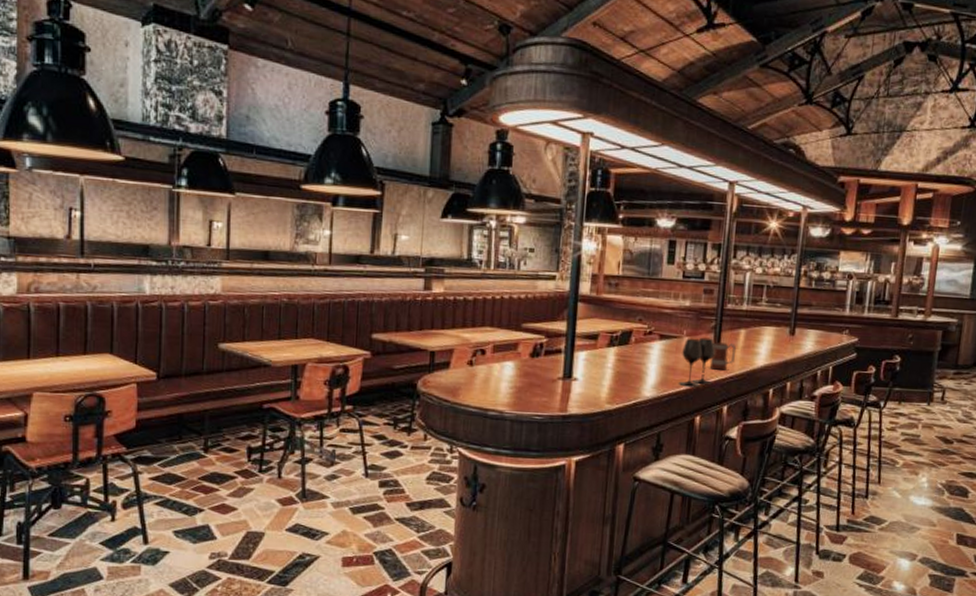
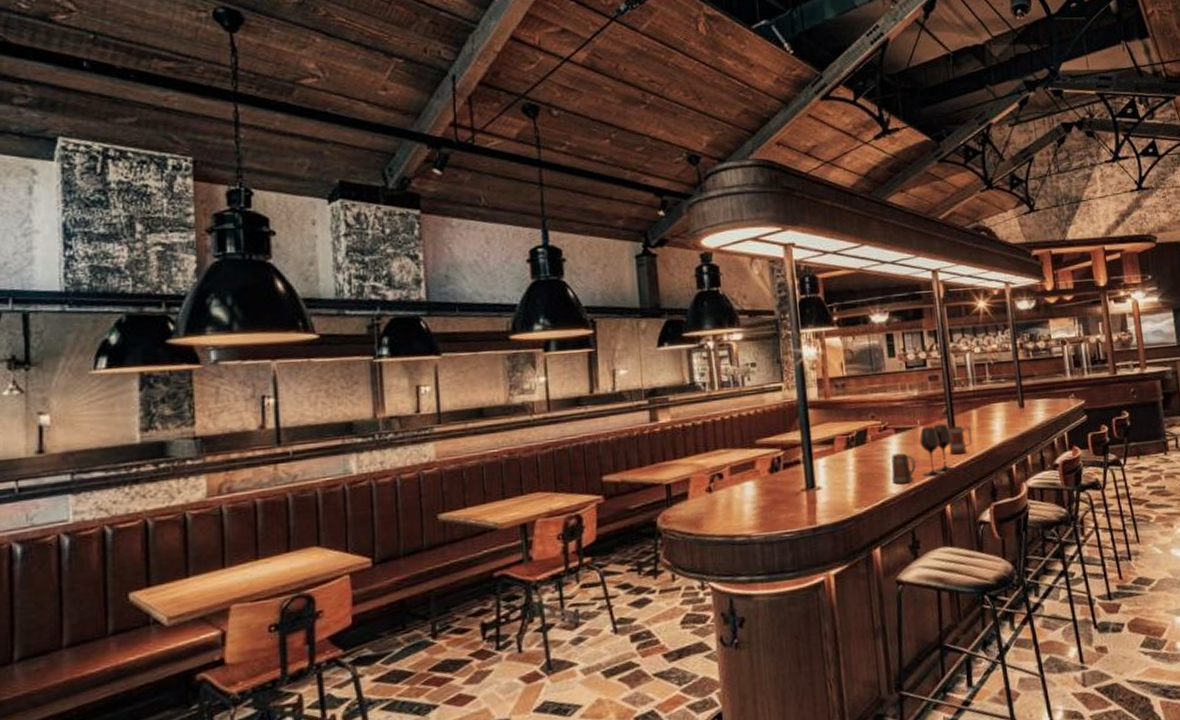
beer mug: none [648,359,674,390] -> present [891,453,916,485]

